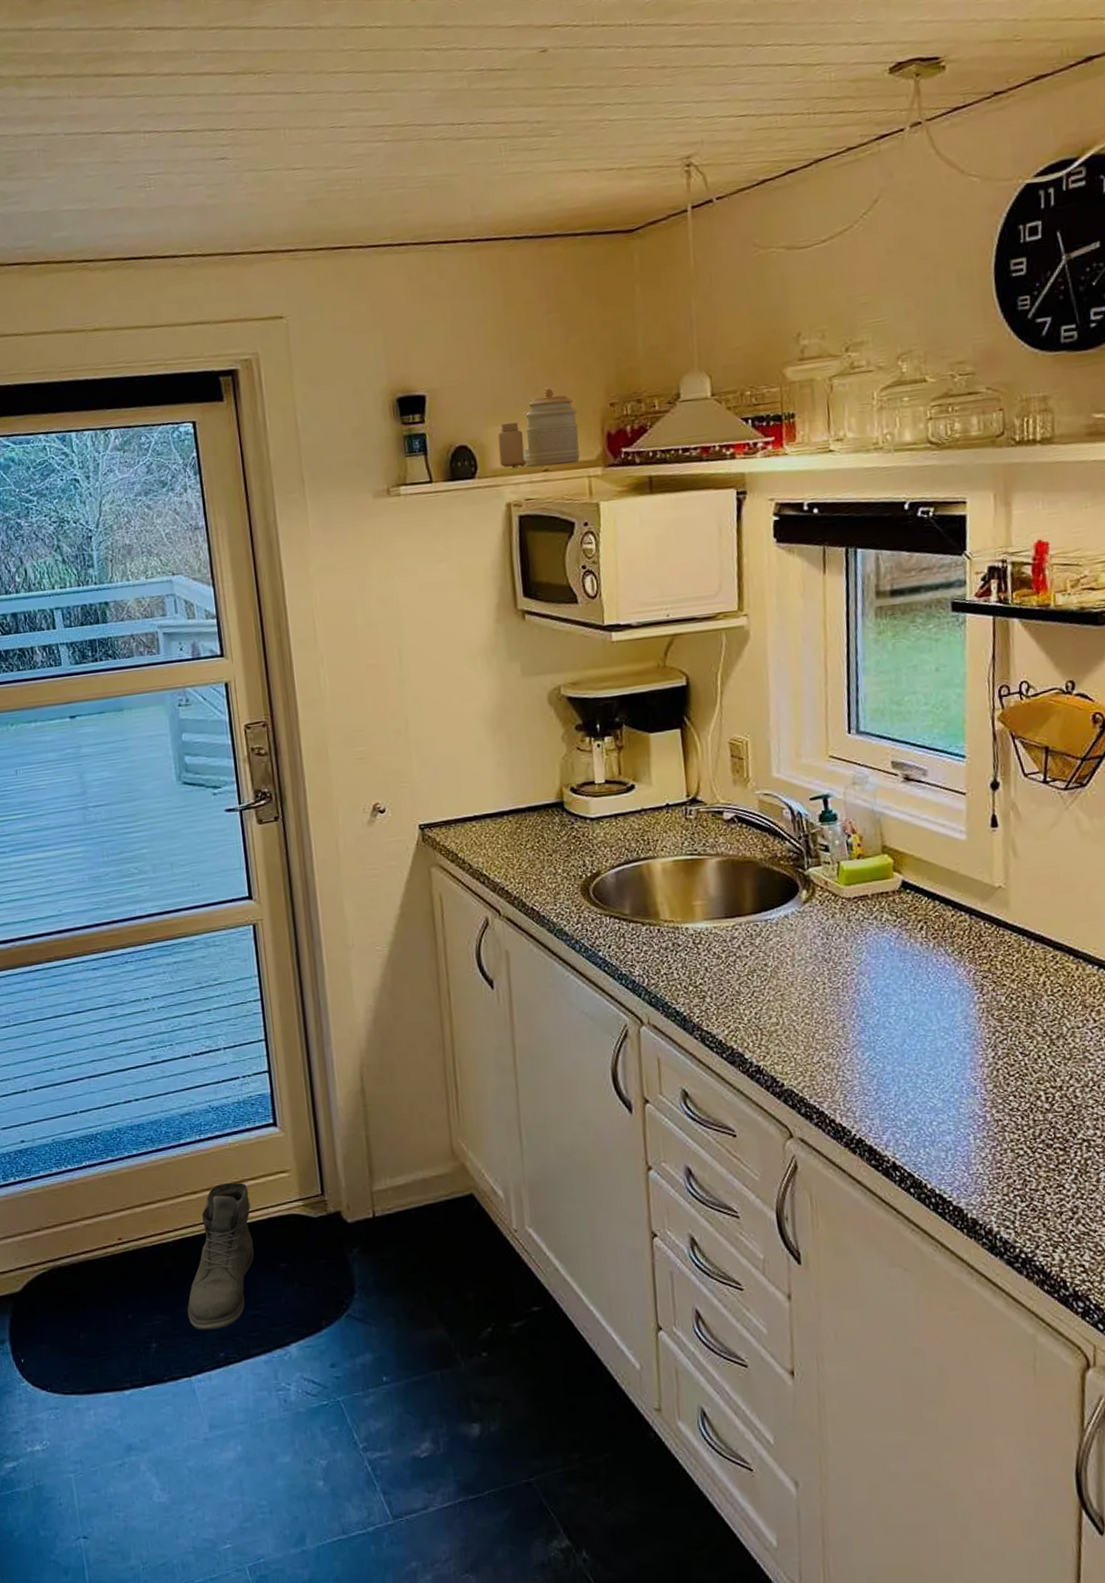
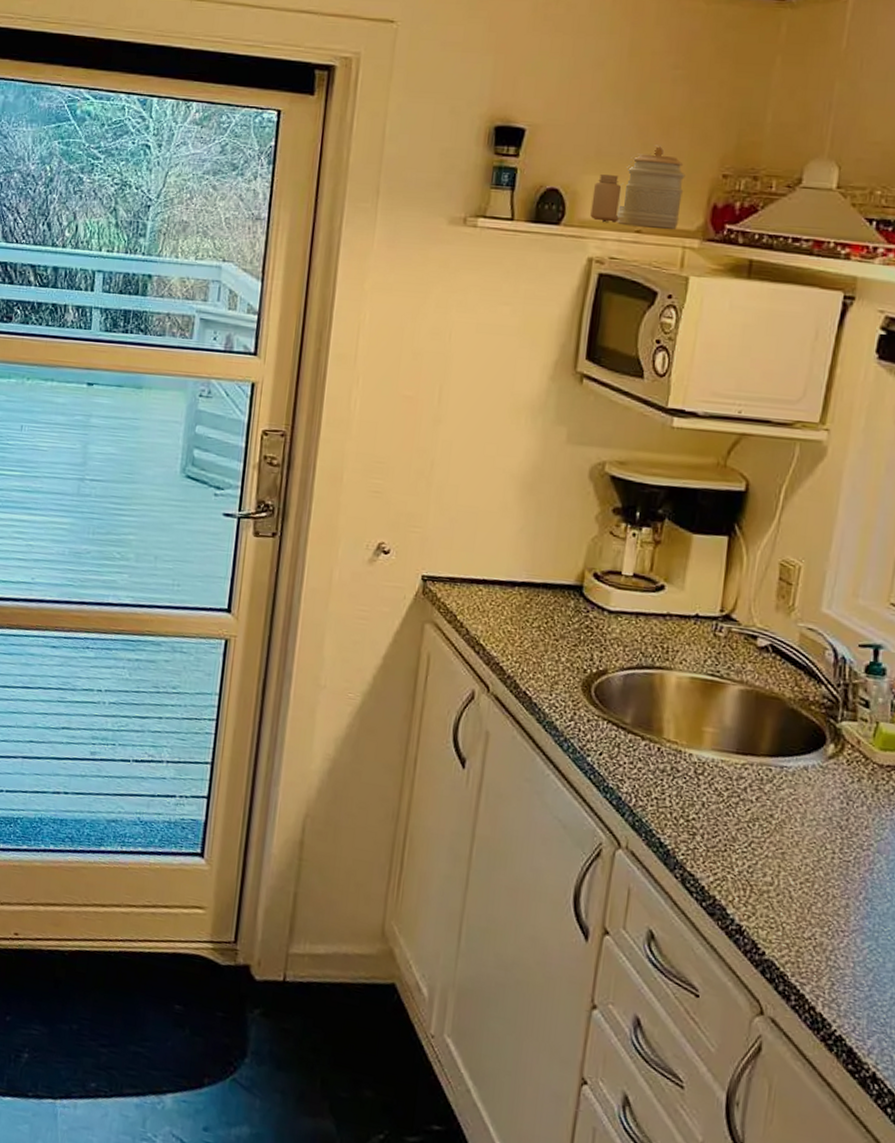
boot: present [187,1182,254,1330] -> none [67,903,159,1057]

